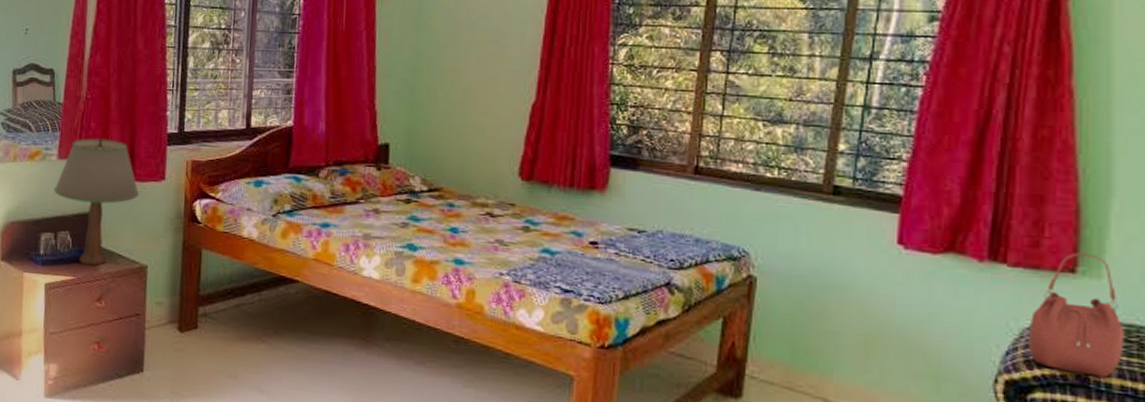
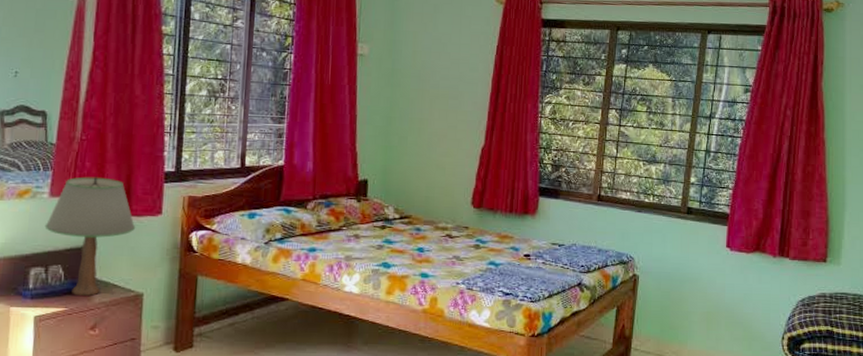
handbag: present [1028,252,1125,378] -> none [801,248,852,330]

